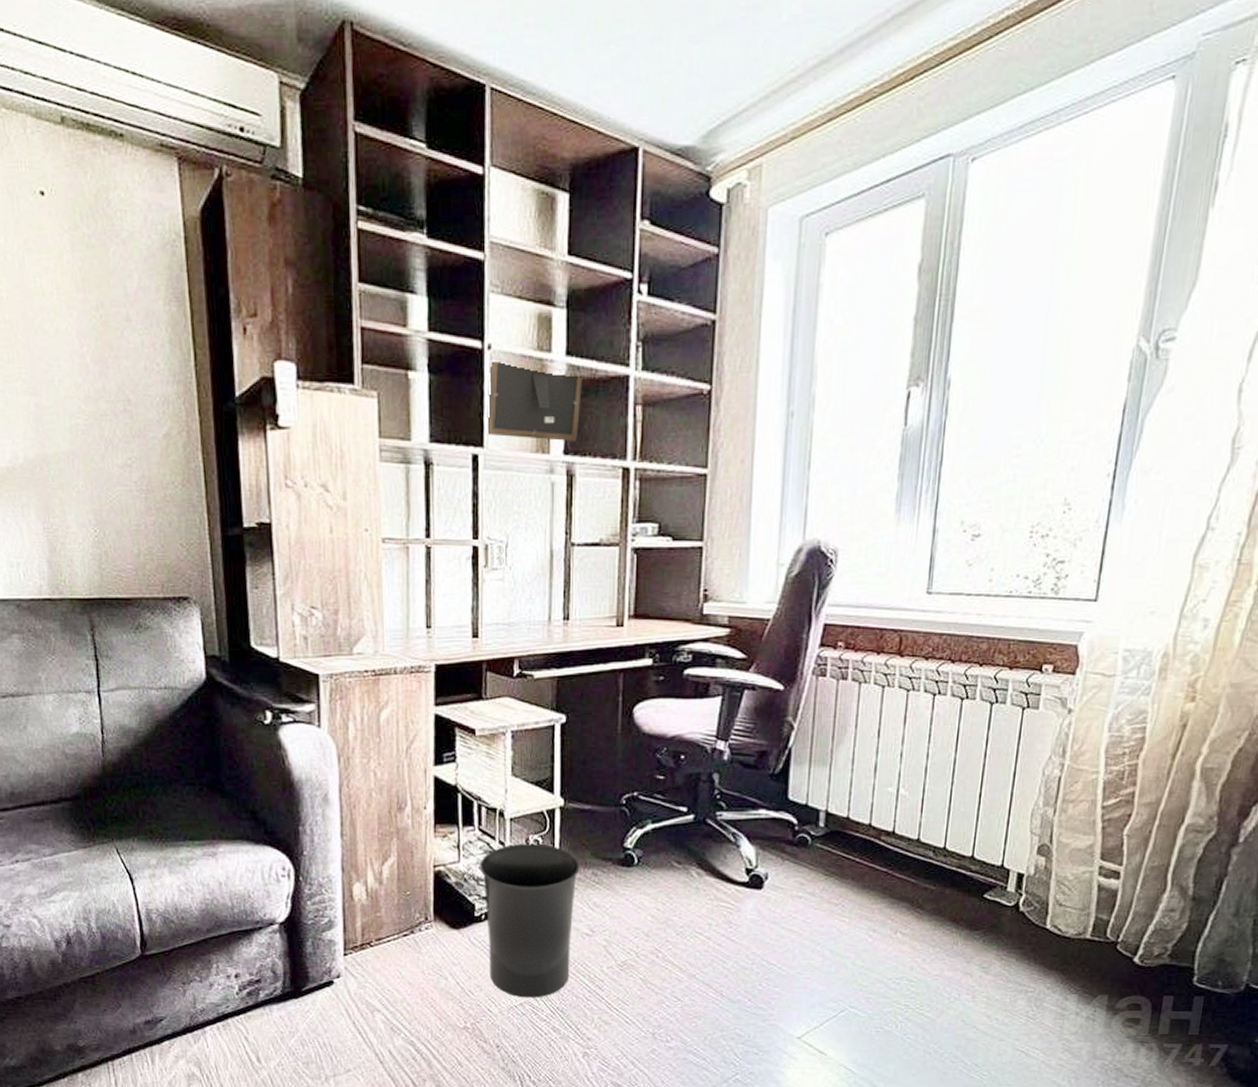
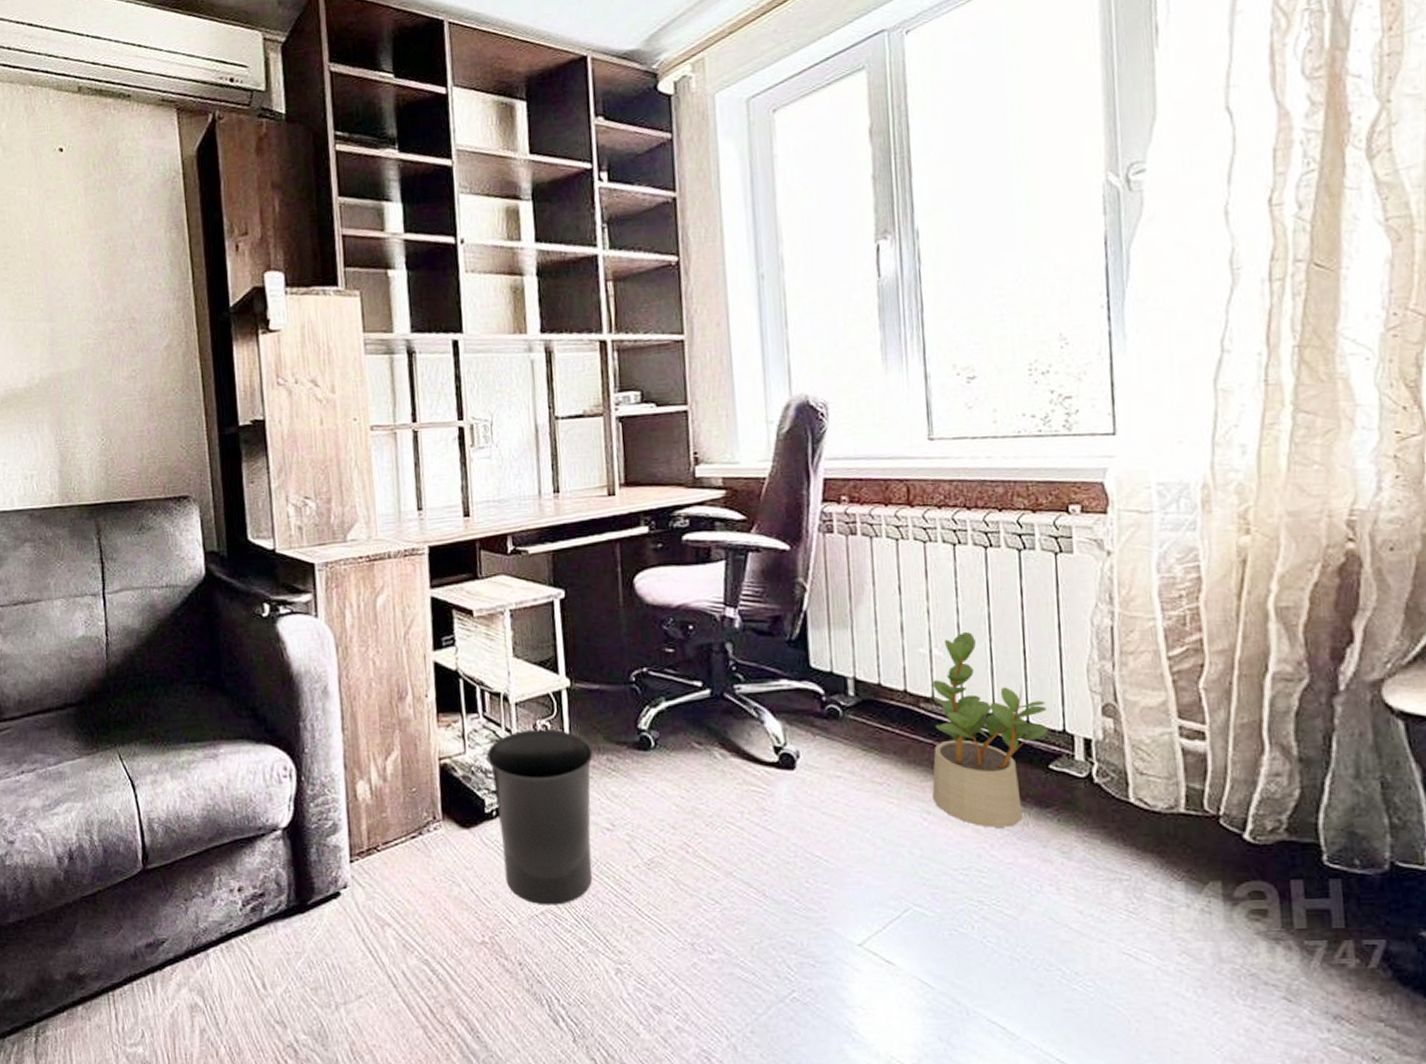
picture frame: present [485,362,583,442] -> none [463,254,554,322]
potted plant: none [880,774,991,945] -> present [932,631,1048,828]

